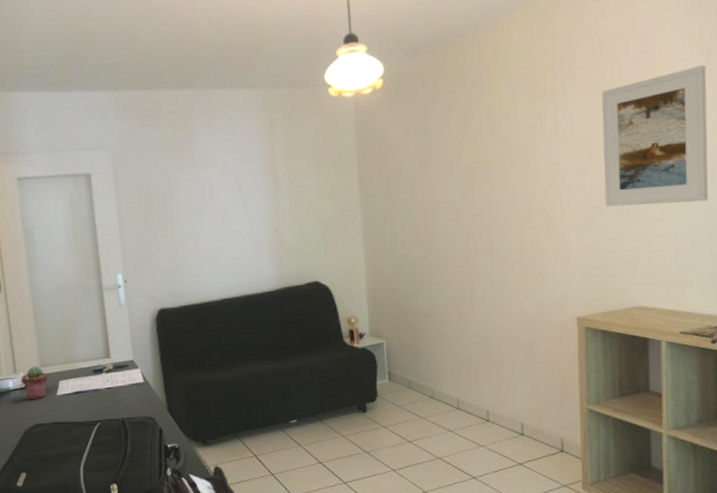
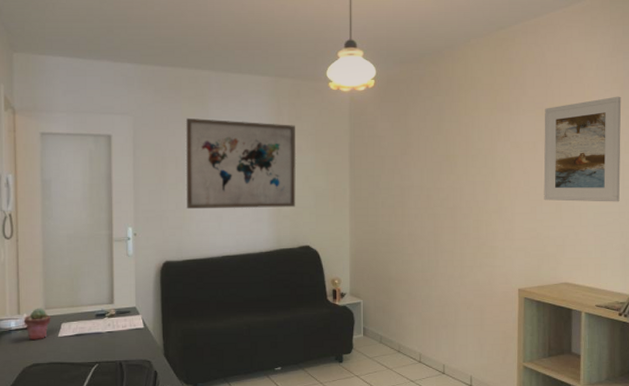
wall art: none [169,142,300,250] -> present [186,117,296,210]

